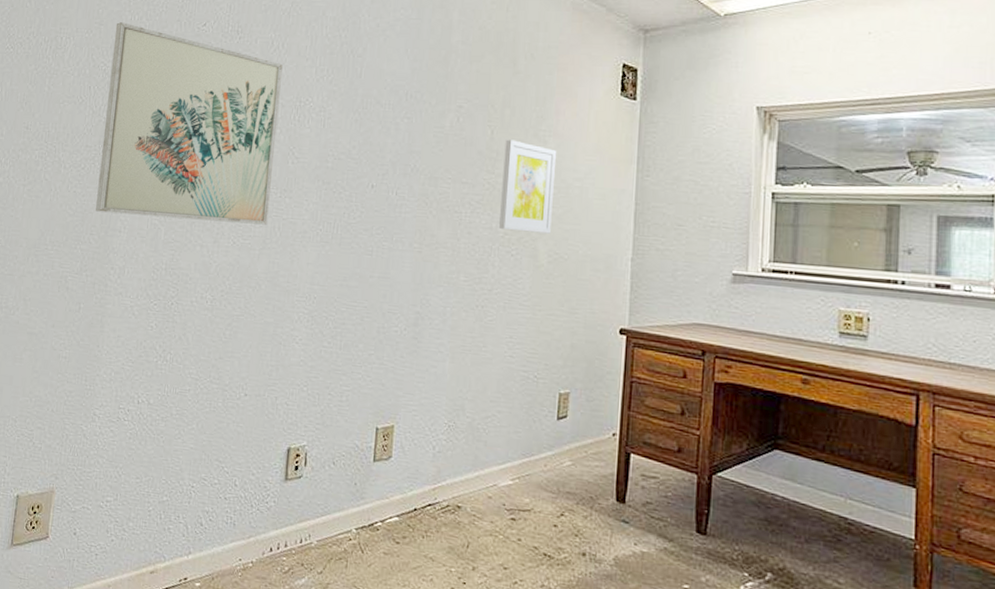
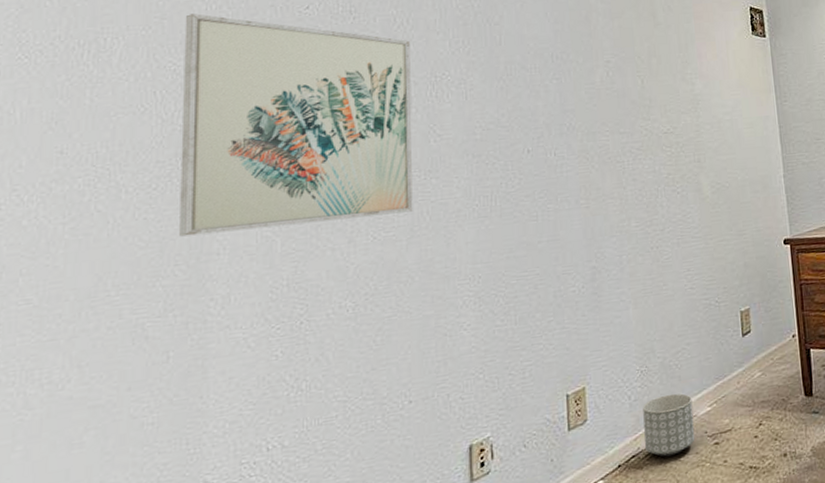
planter: none [441,455,495,517] -> present [643,393,695,457]
wall art: present [499,139,557,234] -> none [656,86,710,170]

